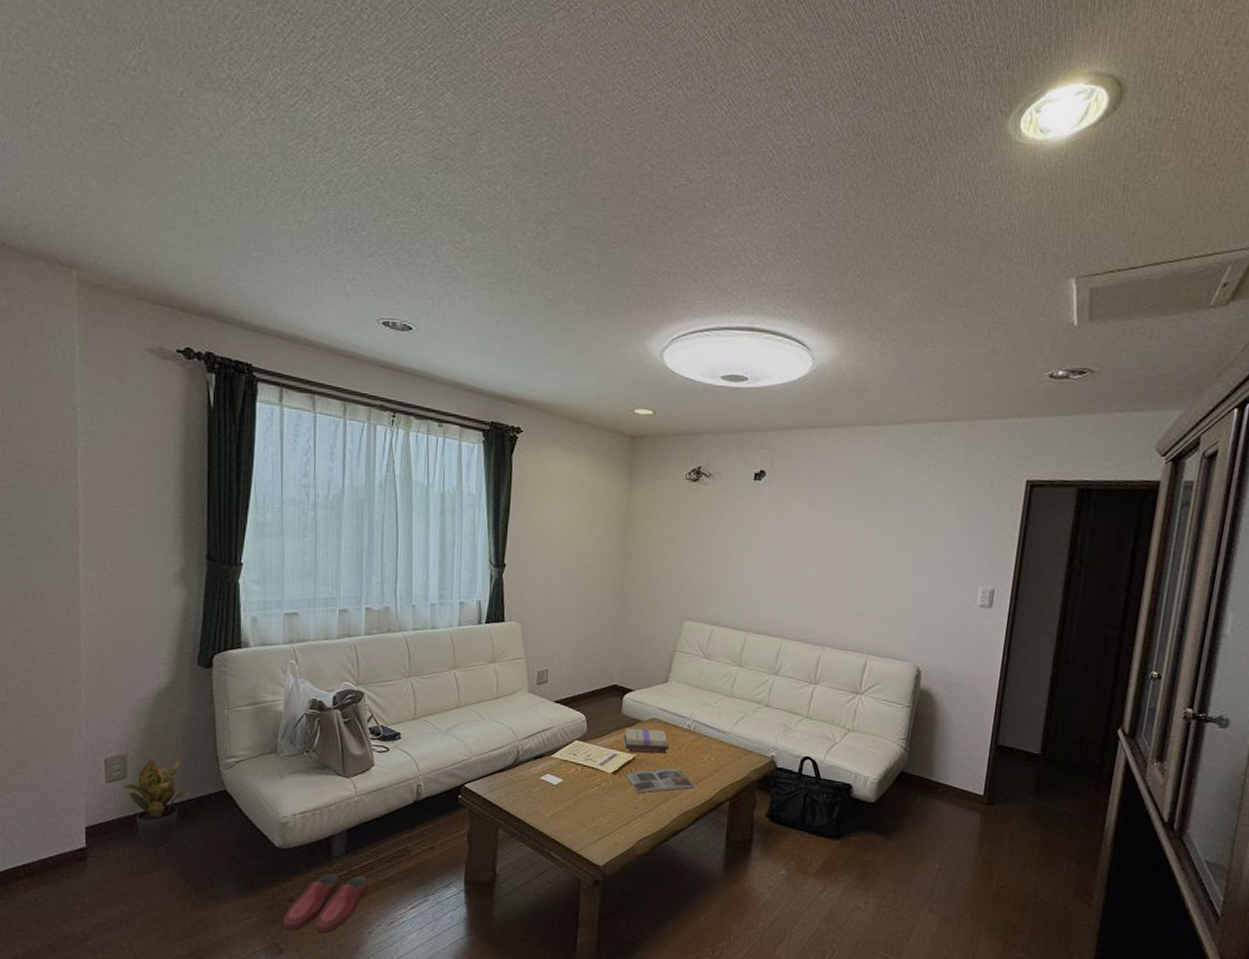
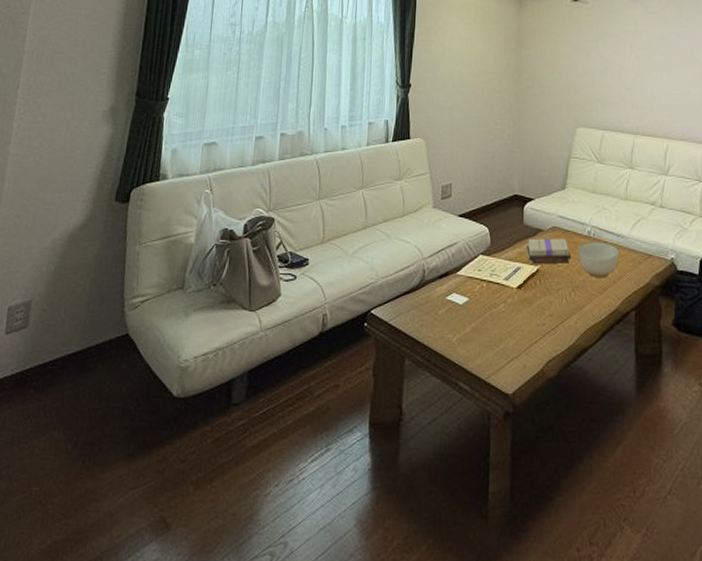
potted plant: present [122,760,191,848] -> none [21,303,91,407]
slippers: present [282,873,368,933] -> none [172,424,268,499]
magazine: present [626,768,695,793] -> none [531,279,599,308]
bowl: none [675,734,720,770] -> present [577,241,620,278]

